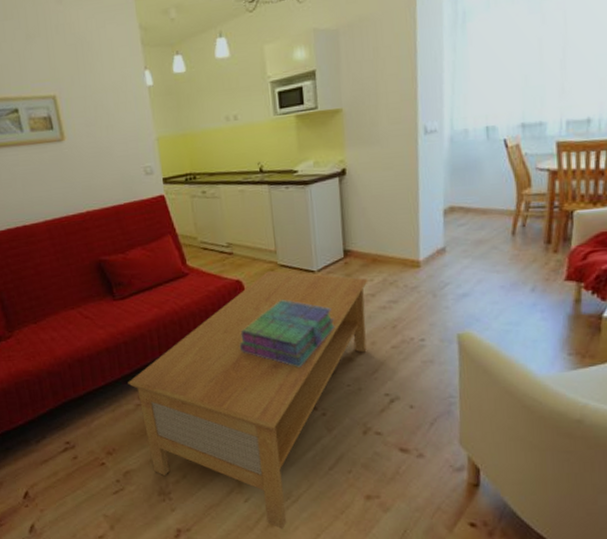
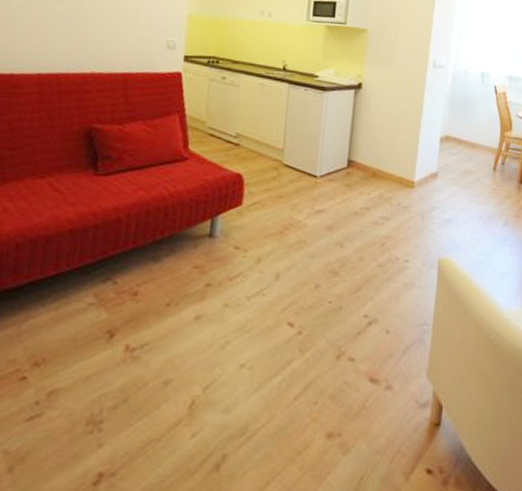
coffee table: present [128,271,368,530] -> none [85,169,366,475]
stack of books: present [239,300,335,367] -> none [225,201,328,277]

